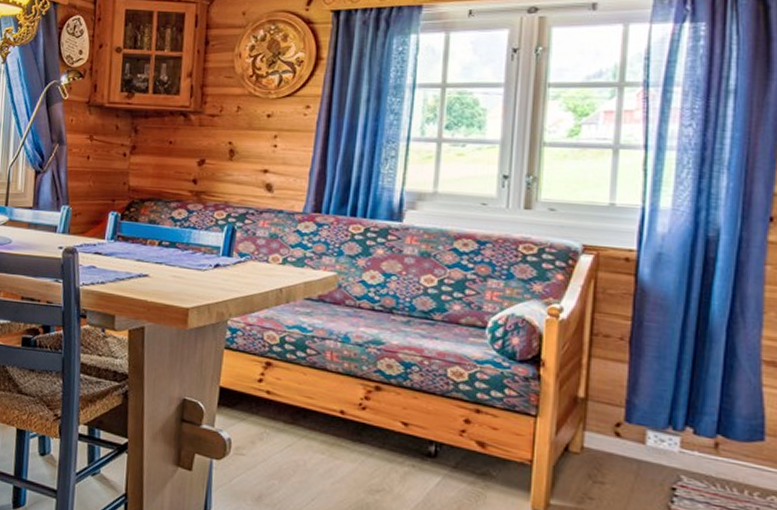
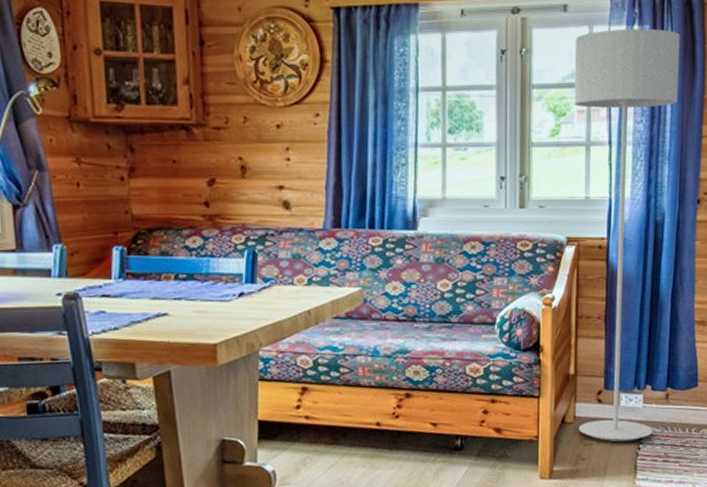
floor lamp: none [587,26,750,491] -> present [574,28,680,442]

